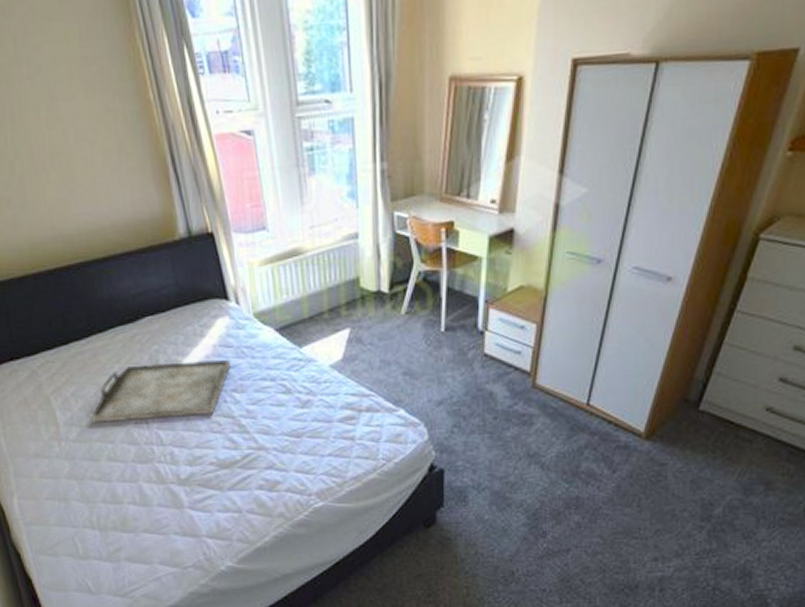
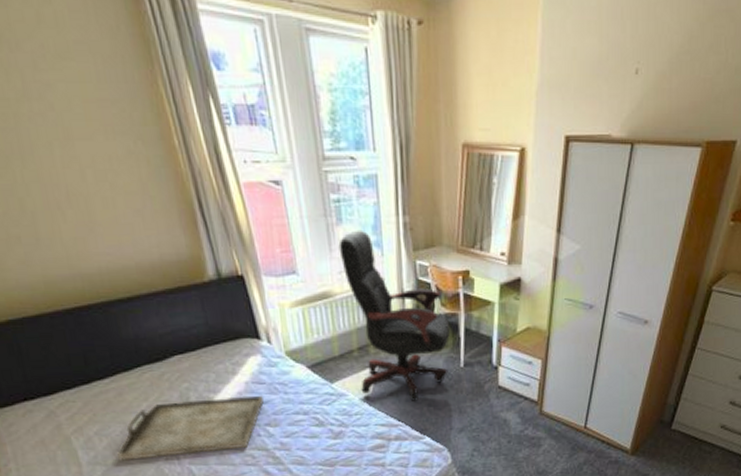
office chair: none [311,179,431,369] -> present [338,230,451,401]

